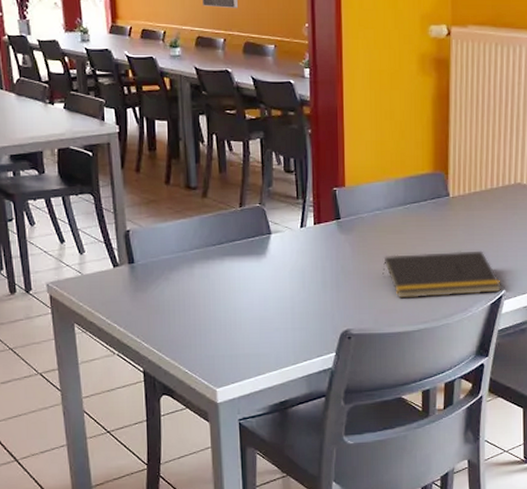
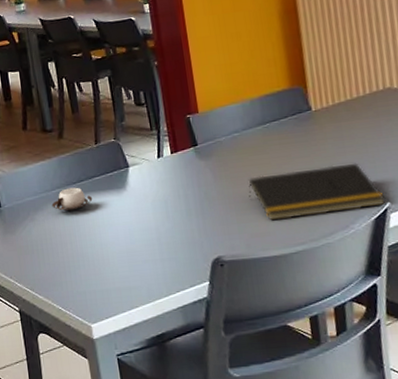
cup: none [188,249,231,273] -> present [51,187,93,211]

